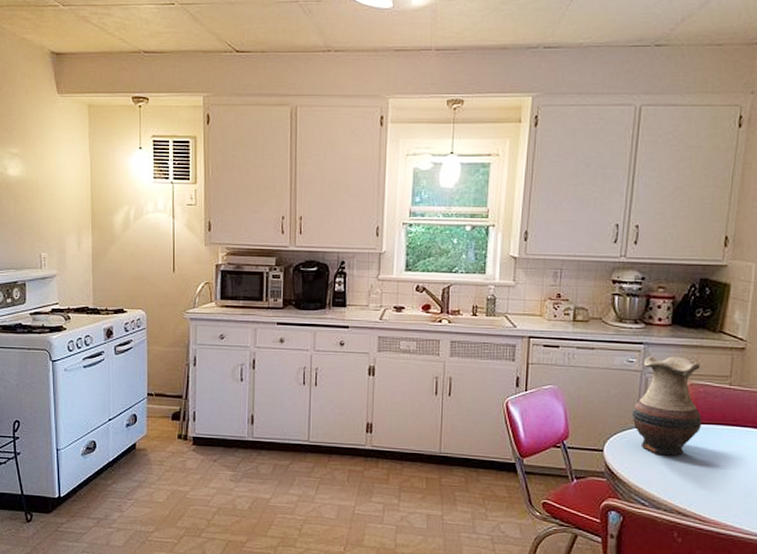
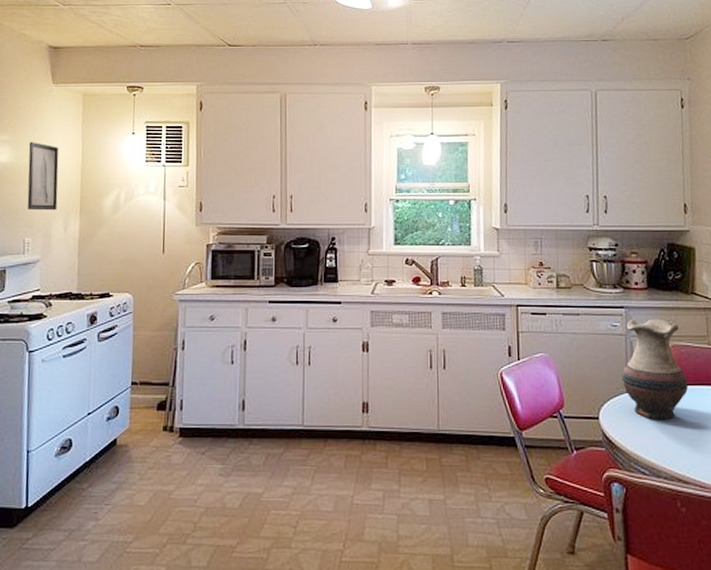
wall art: none [38,154,70,226] -> present [27,141,59,211]

